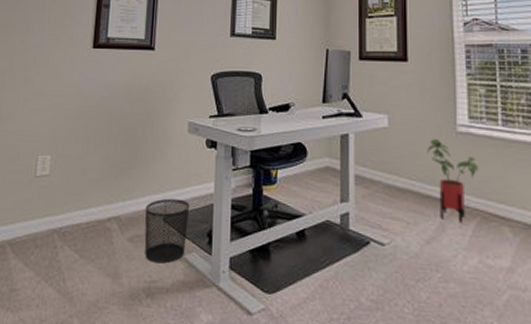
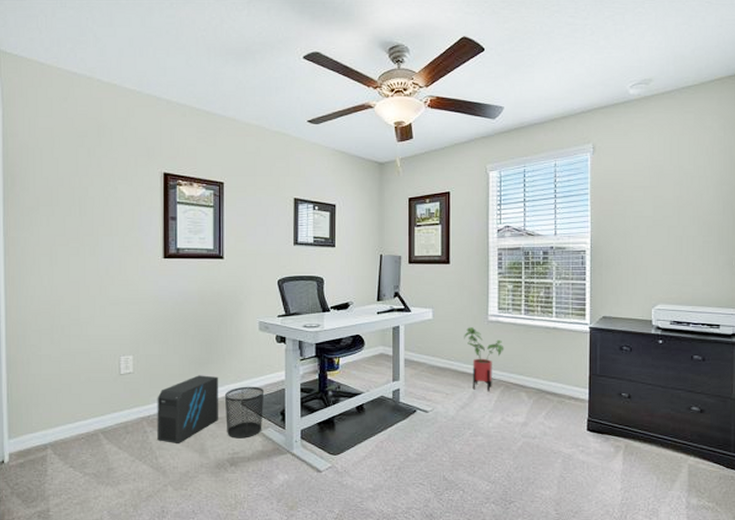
computer tower: none [67,182,141,264] -> present [157,375,219,443]

